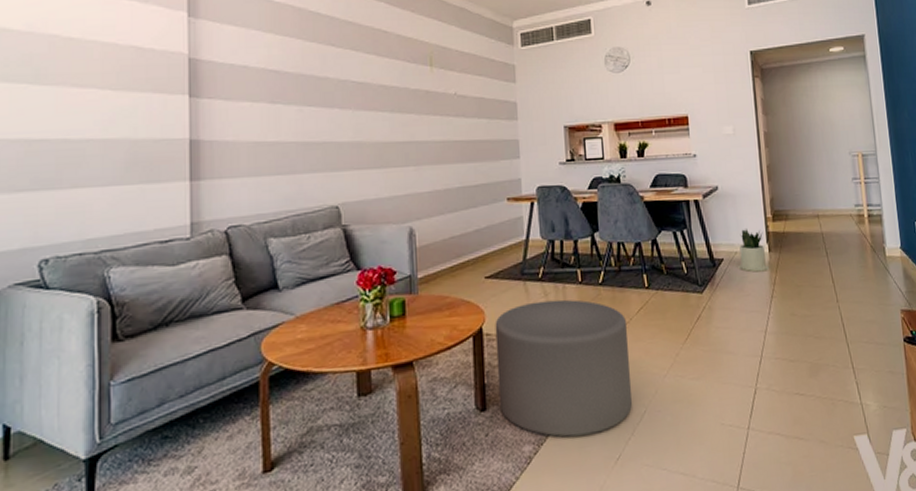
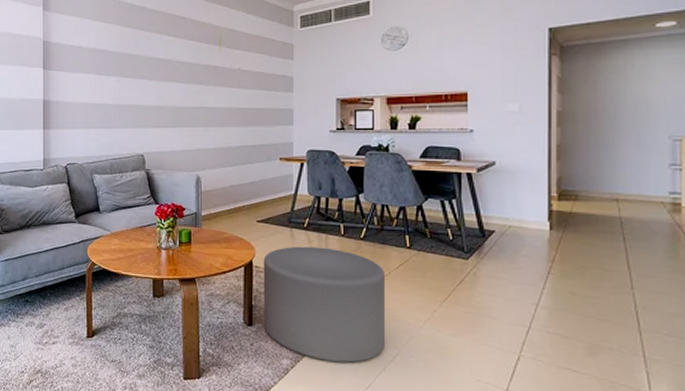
planter: present [738,229,769,273] -> none [511,205,548,248]

